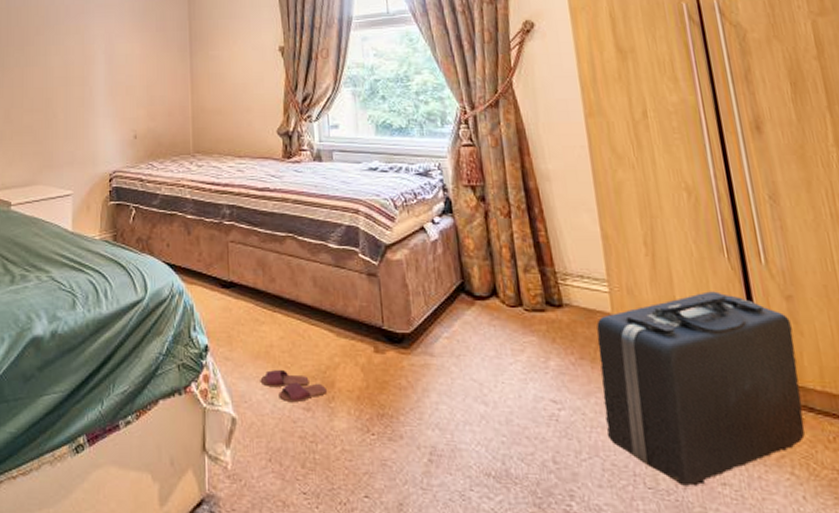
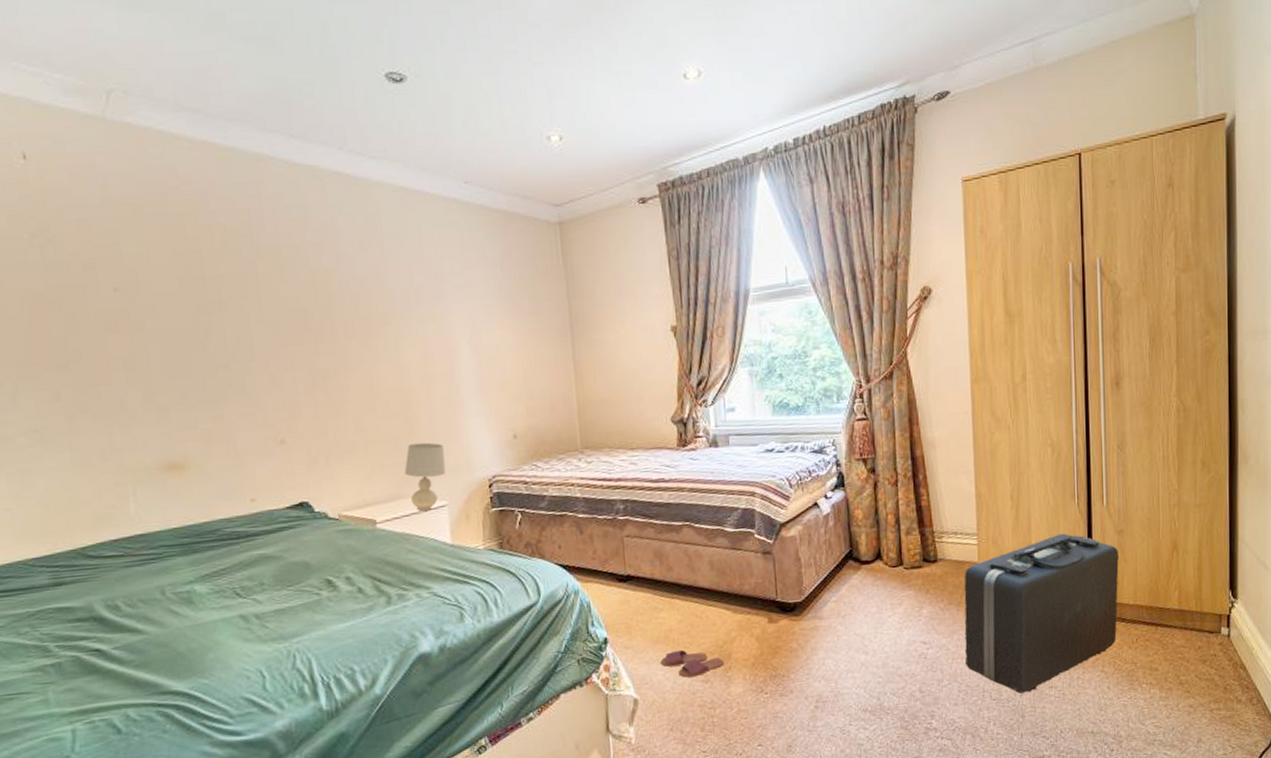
table lamp: none [39,136,74,198] -> present [404,442,446,511]

